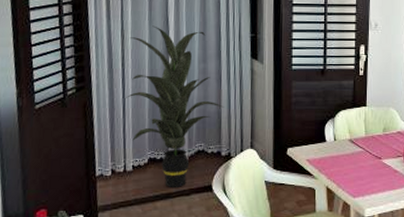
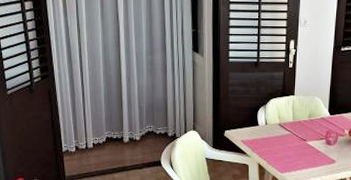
indoor plant: present [126,25,224,188] -> none [84,21,170,163]

